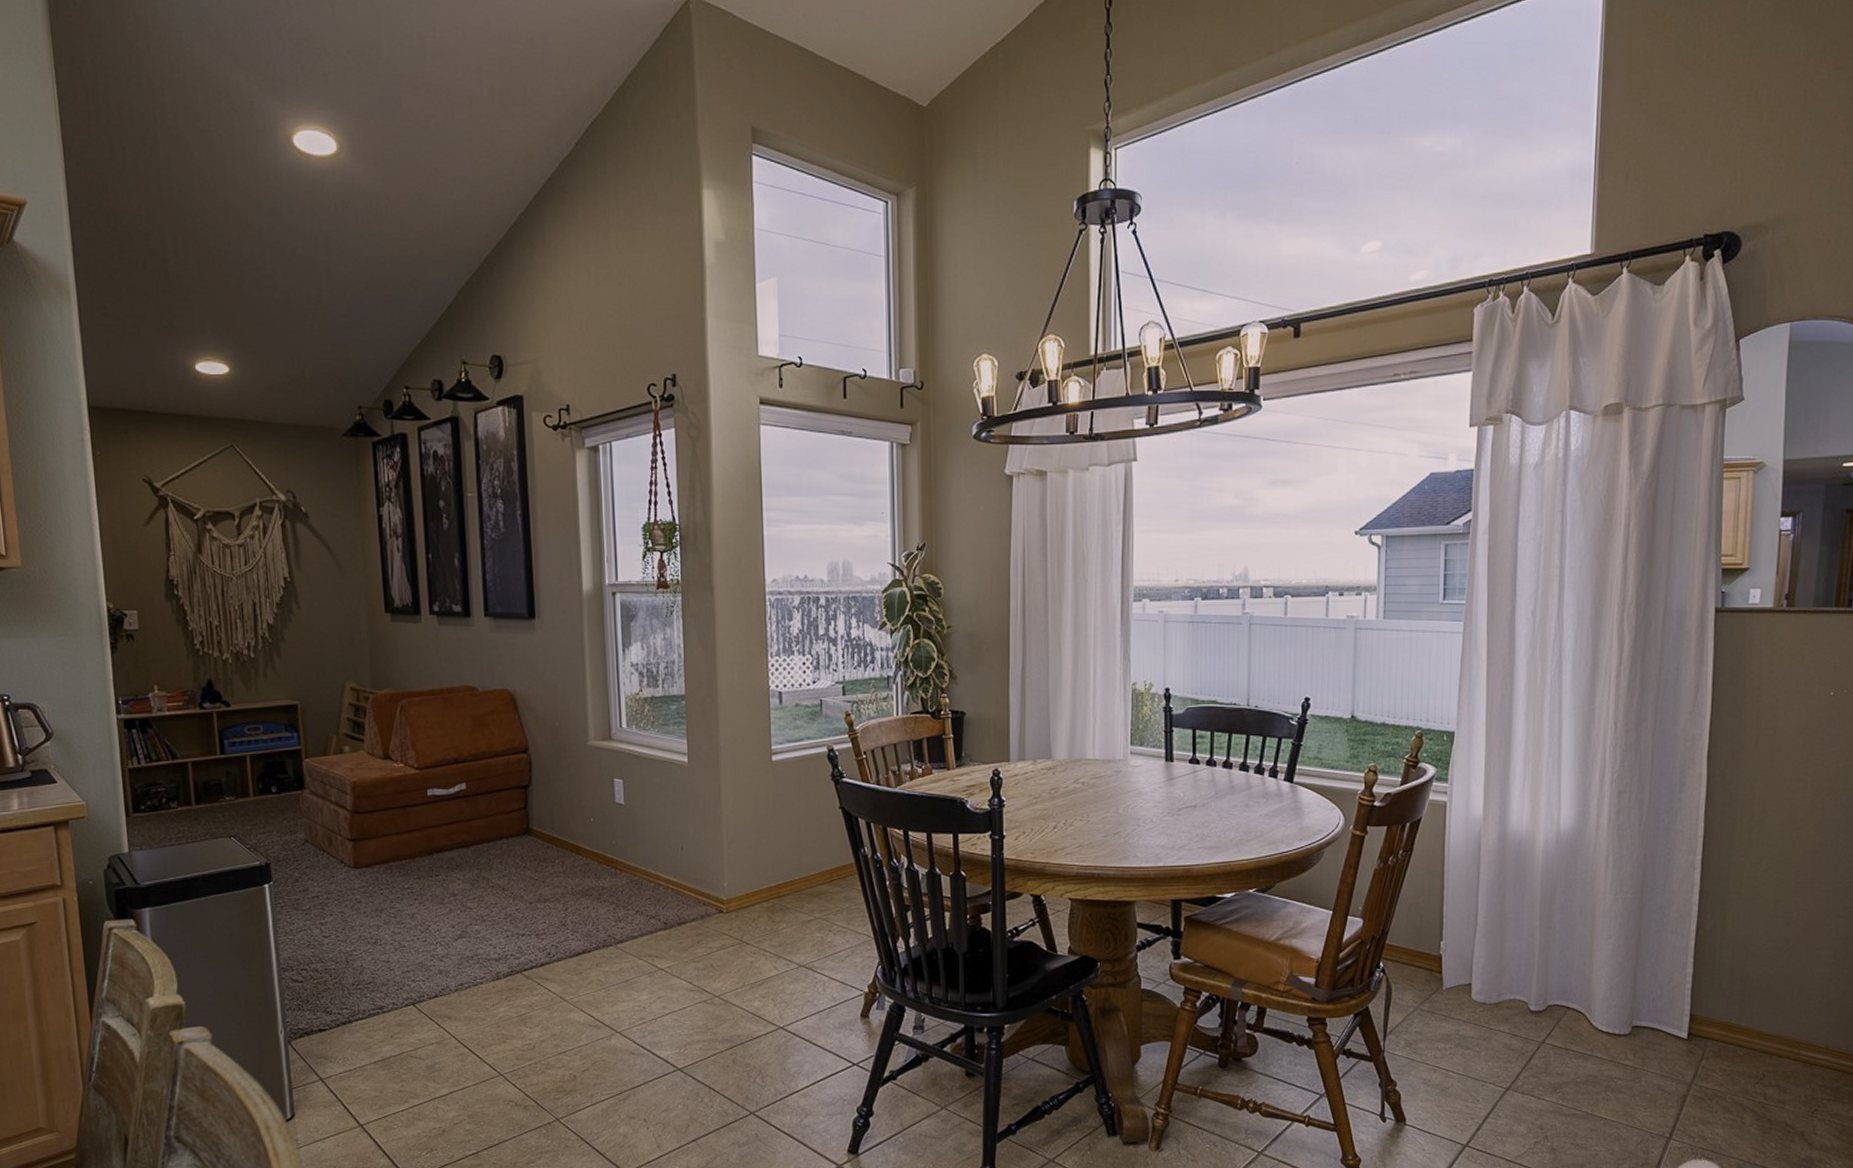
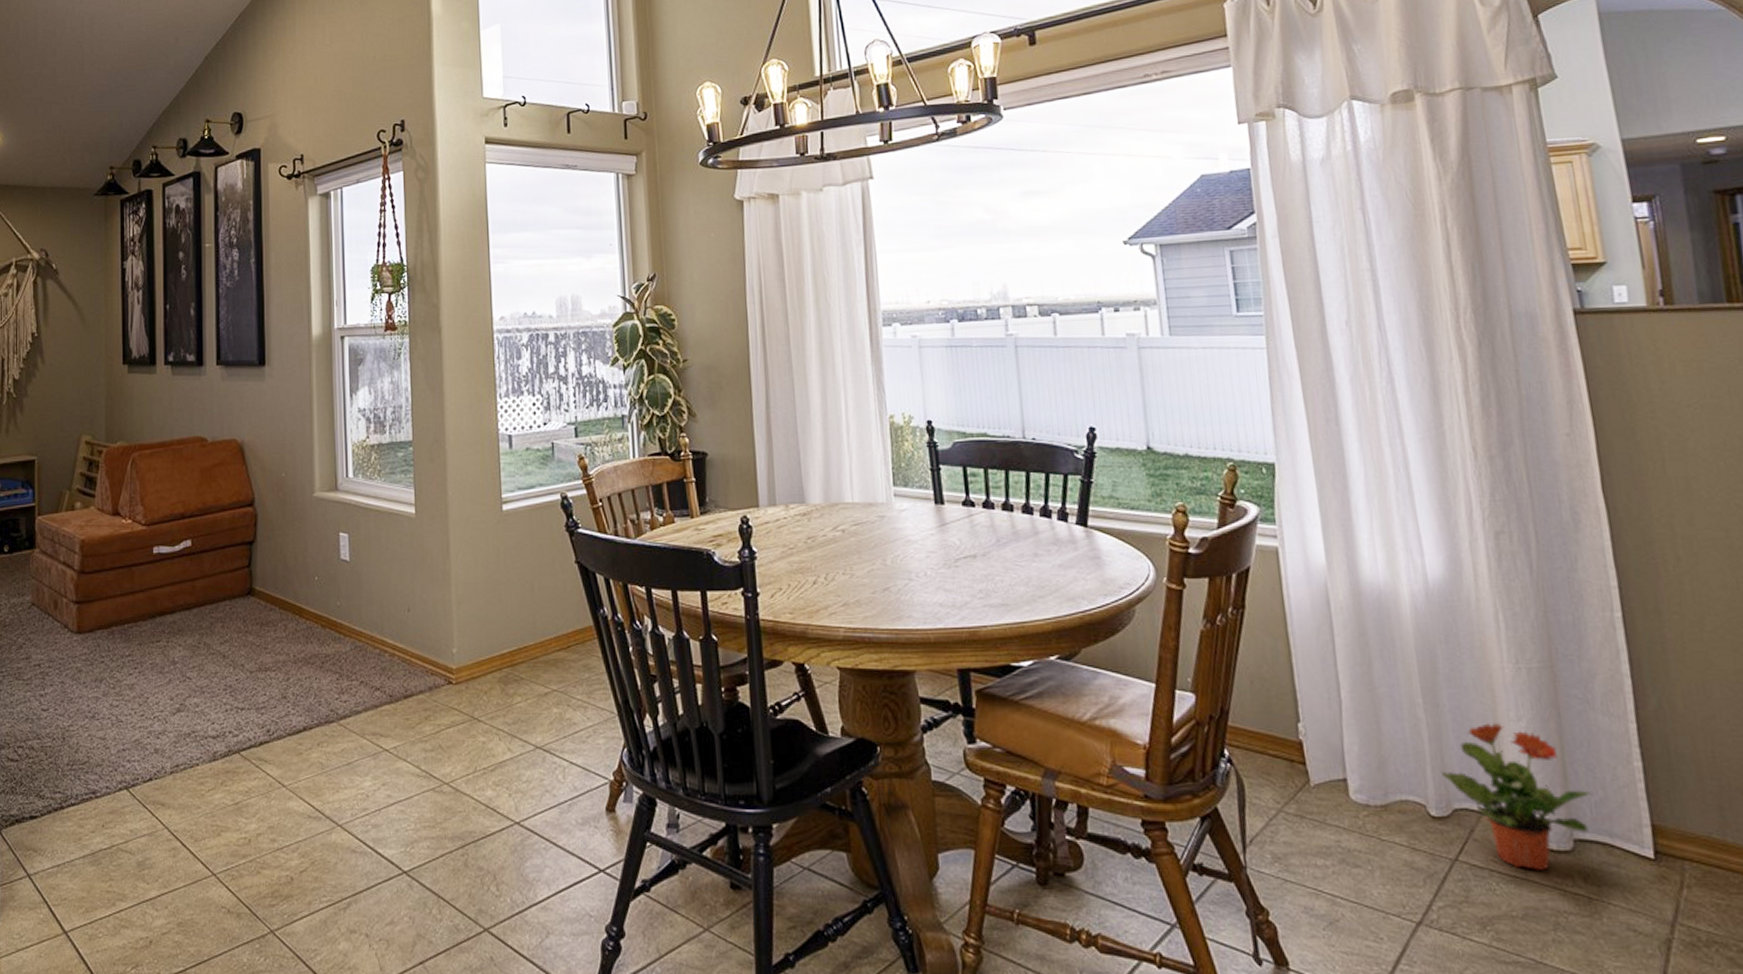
potted plant: none [1544,940,1652,1049] -> present [1441,723,1592,870]

